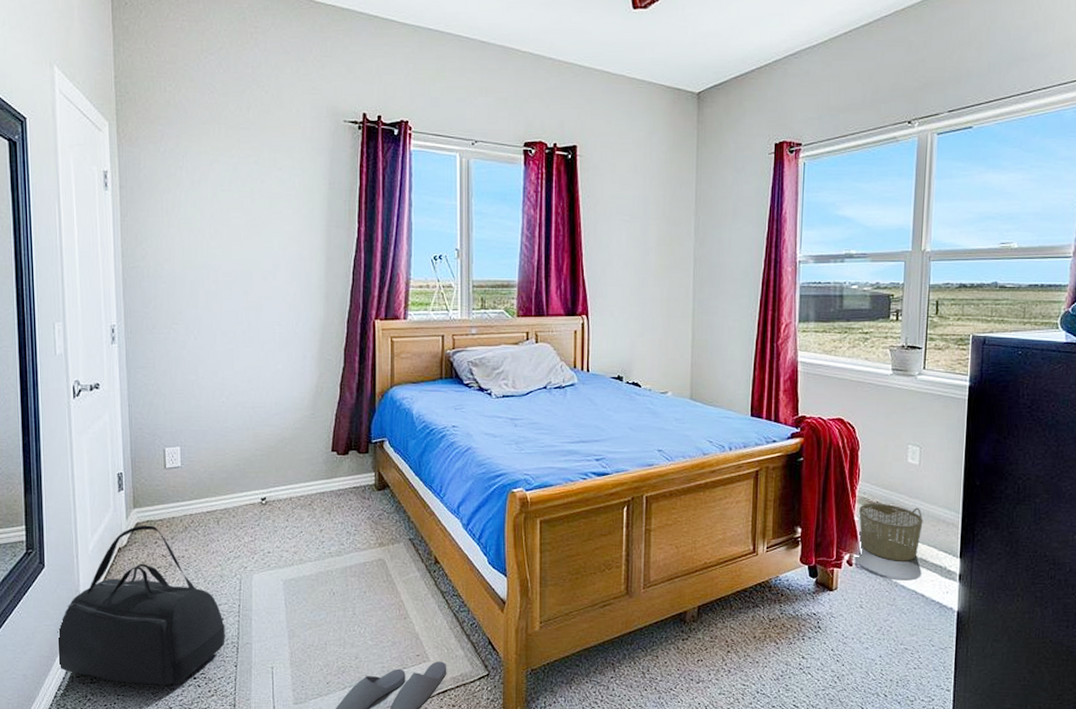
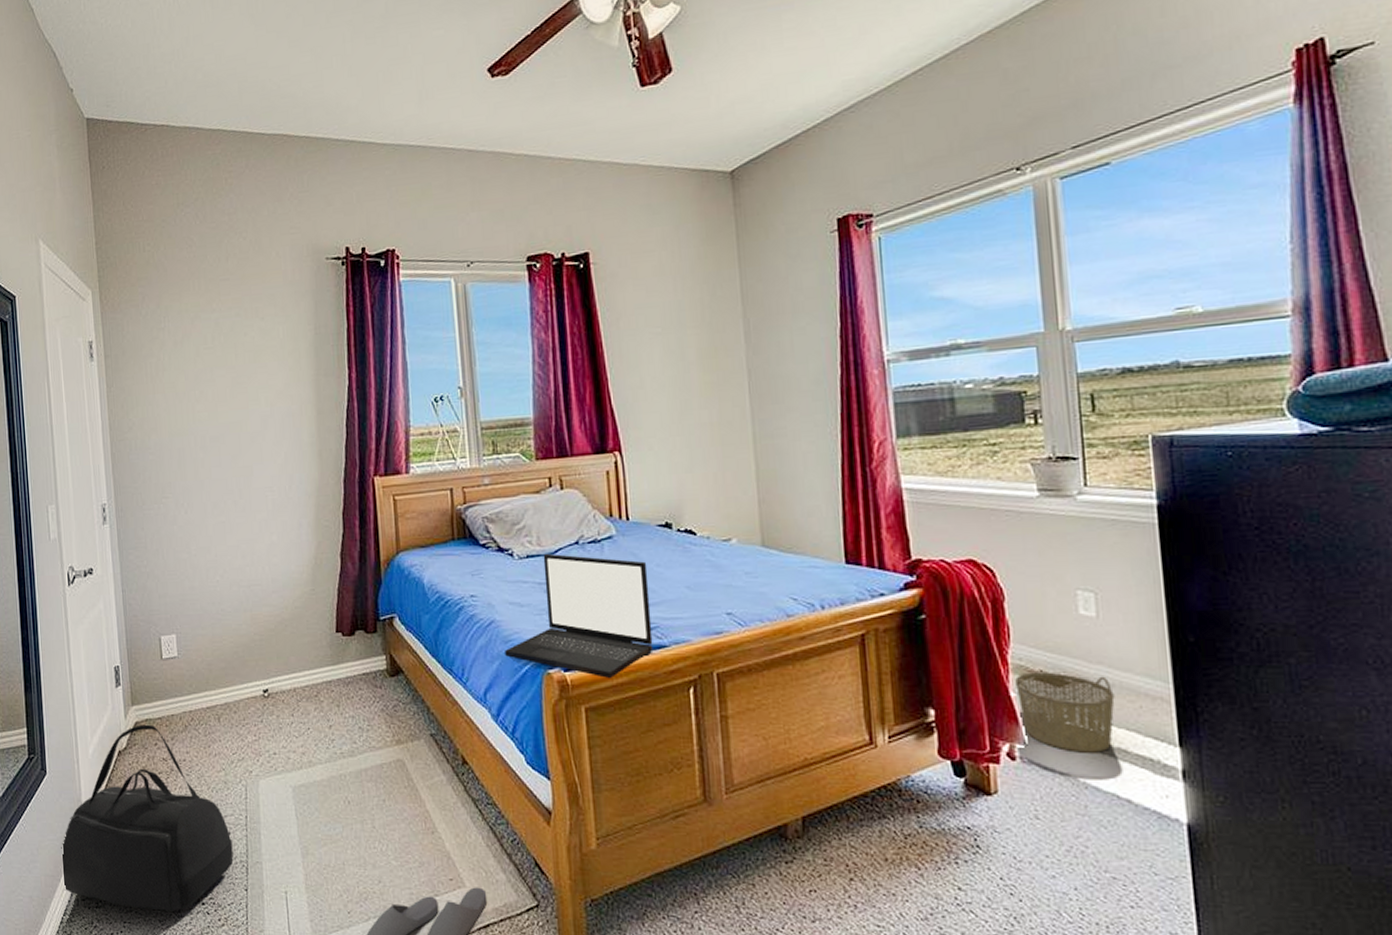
laptop: none [478,394,600,498] -> present [505,553,654,679]

